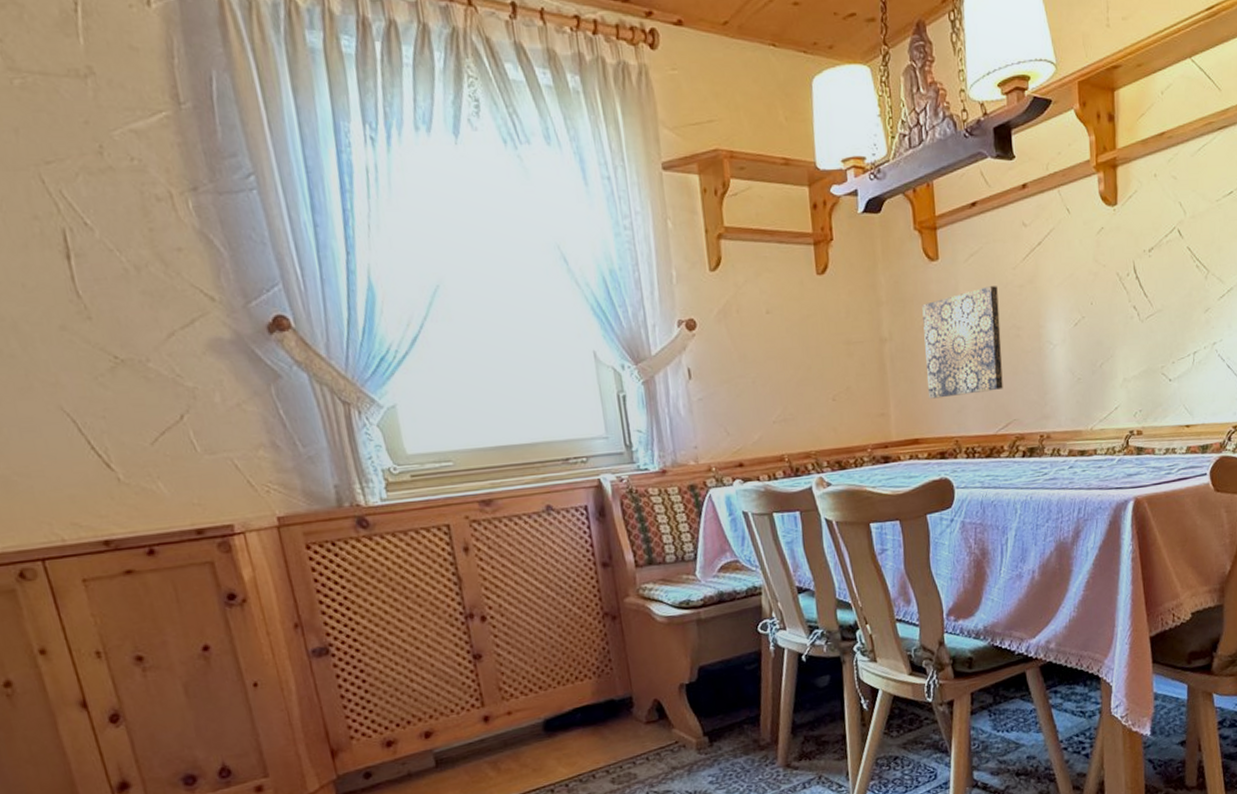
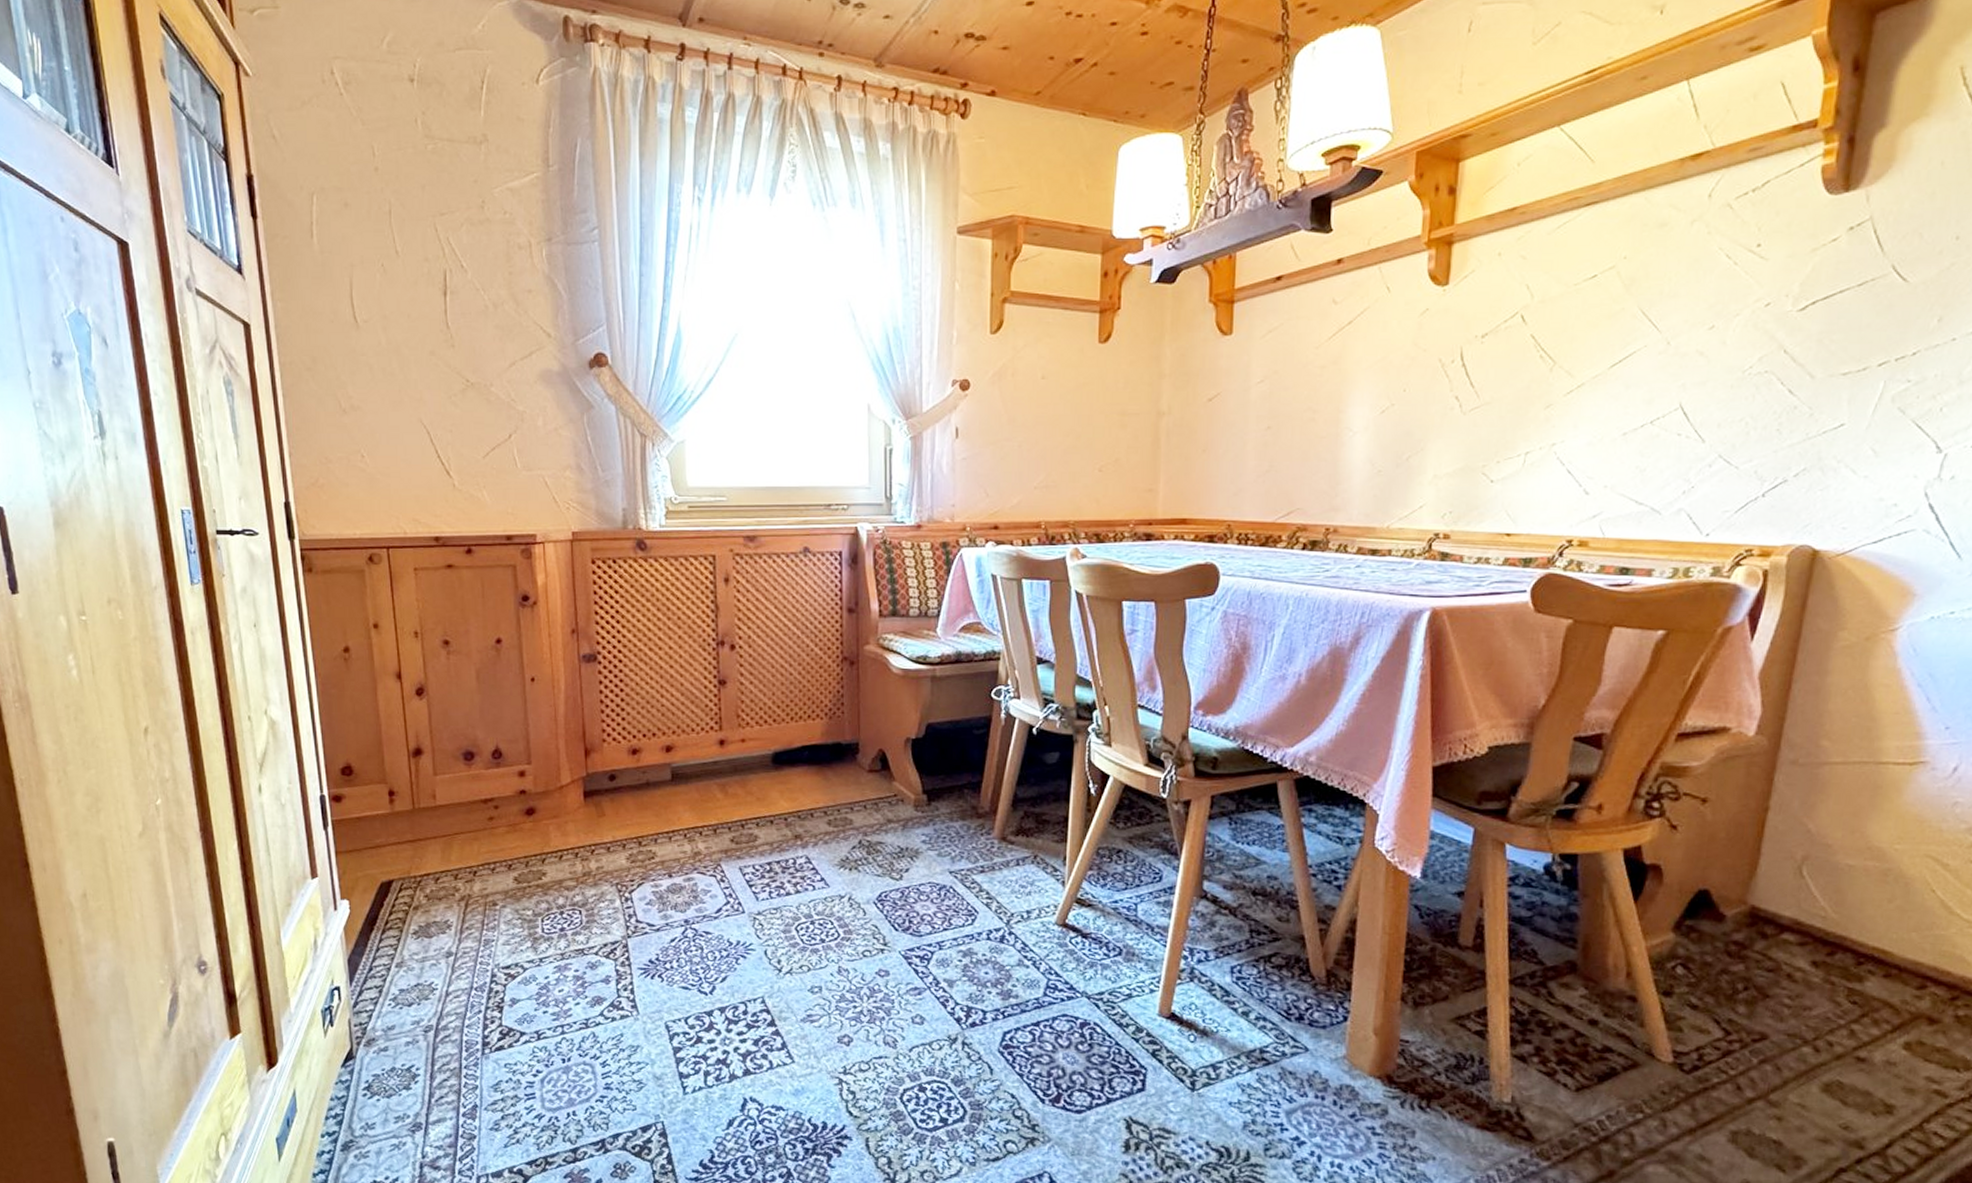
wall art: present [922,286,1003,399] -> none [1203,365,1295,479]

